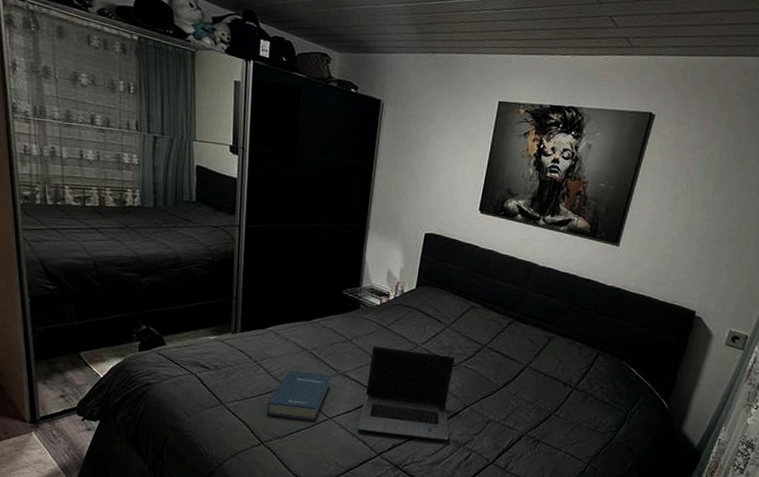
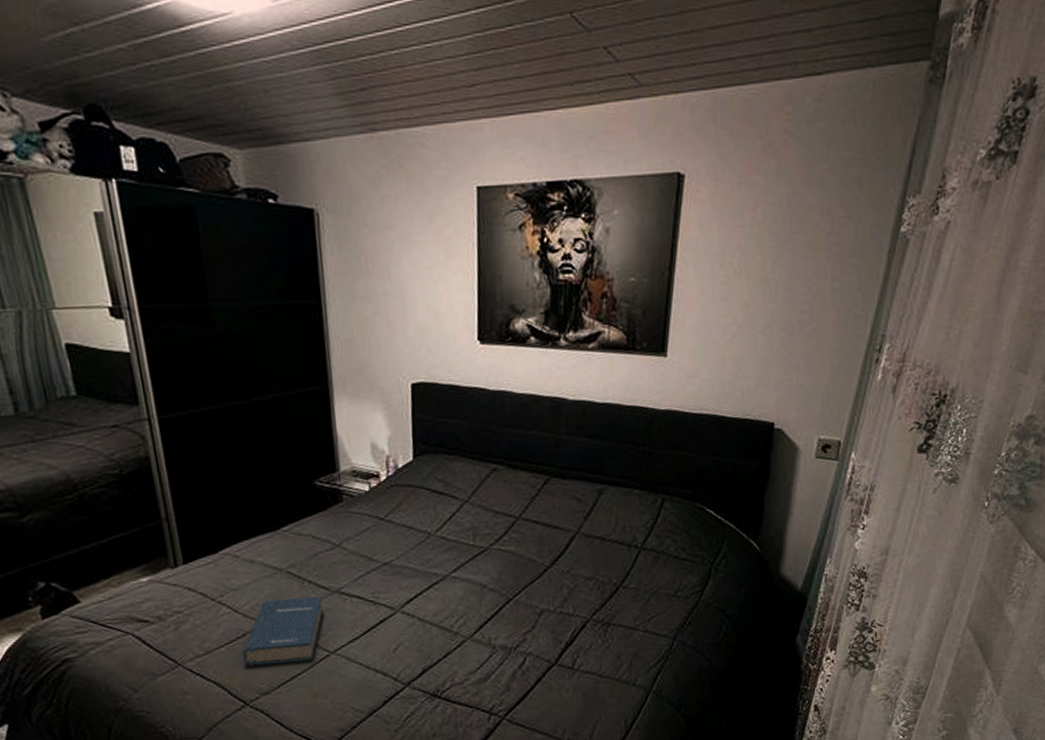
laptop computer: present [358,346,455,441] -> none [370,539,494,660]

